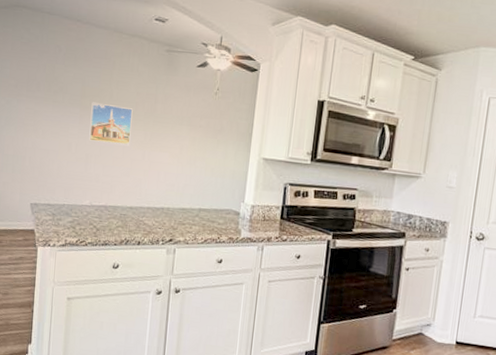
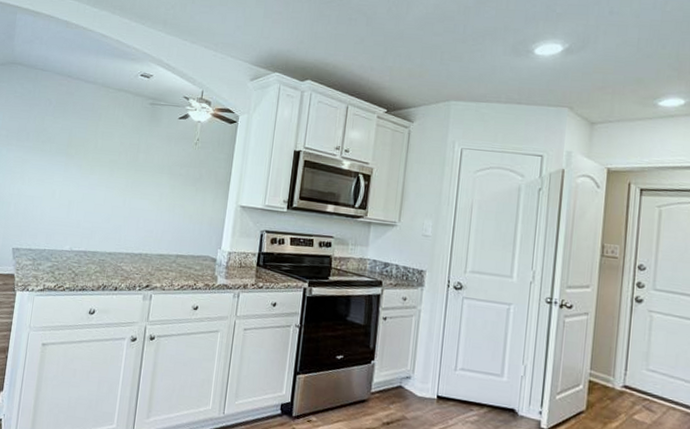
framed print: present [89,102,133,146] -> none [72,151,116,194]

